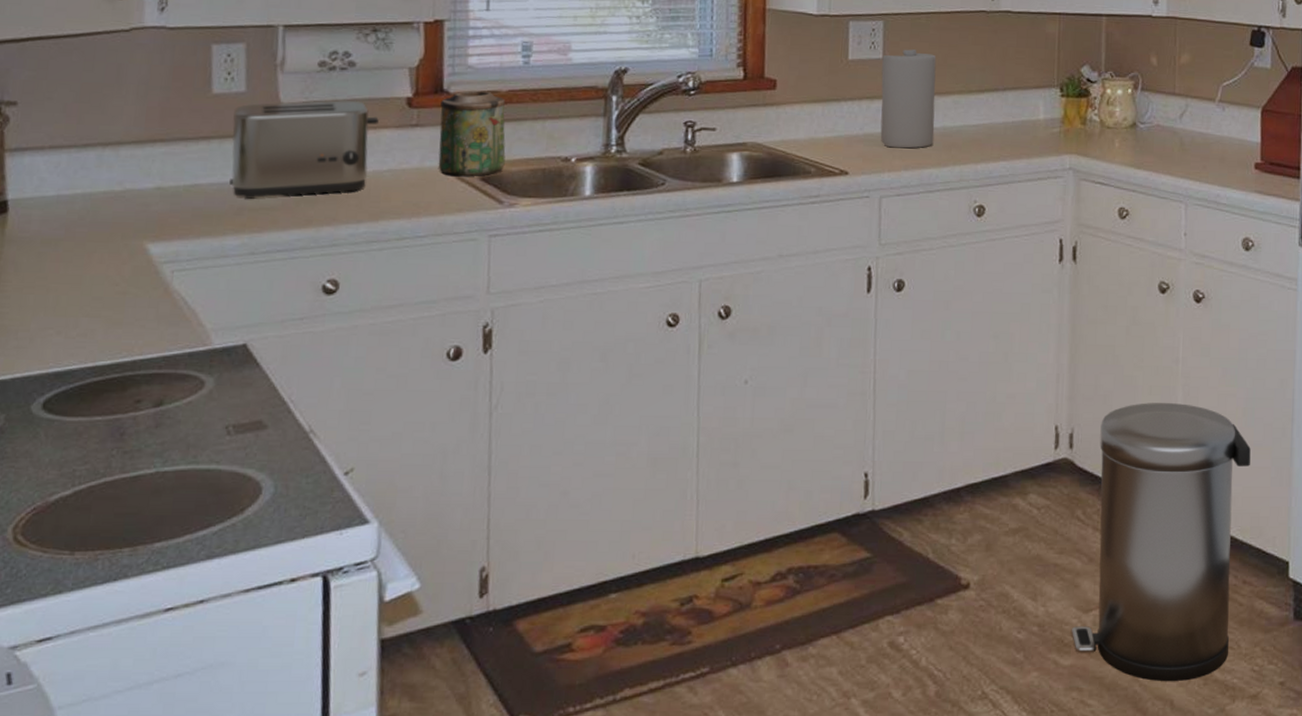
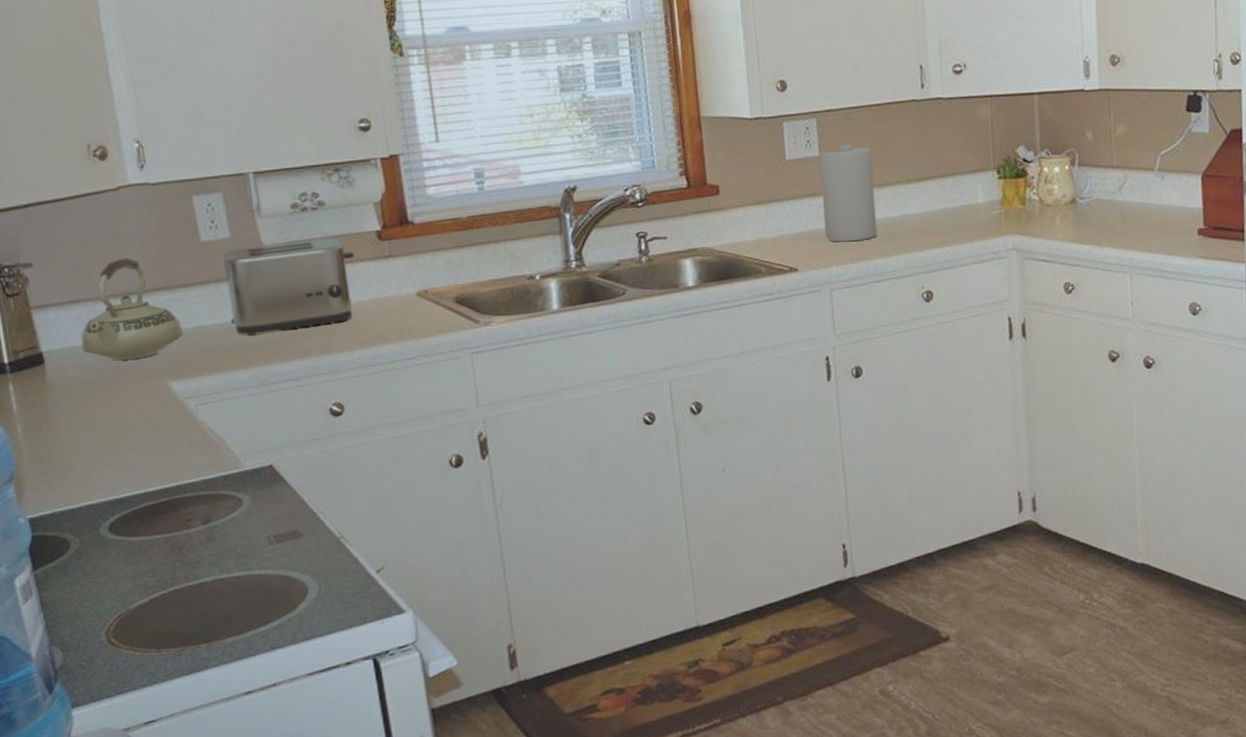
teakettle: none [54,104,174,216] -> present [80,258,184,361]
canister: present [438,90,506,177] -> none [408,219,475,301]
pedal bin: present [1071,403,1251,681] -> none [1047,464,1209,713]

